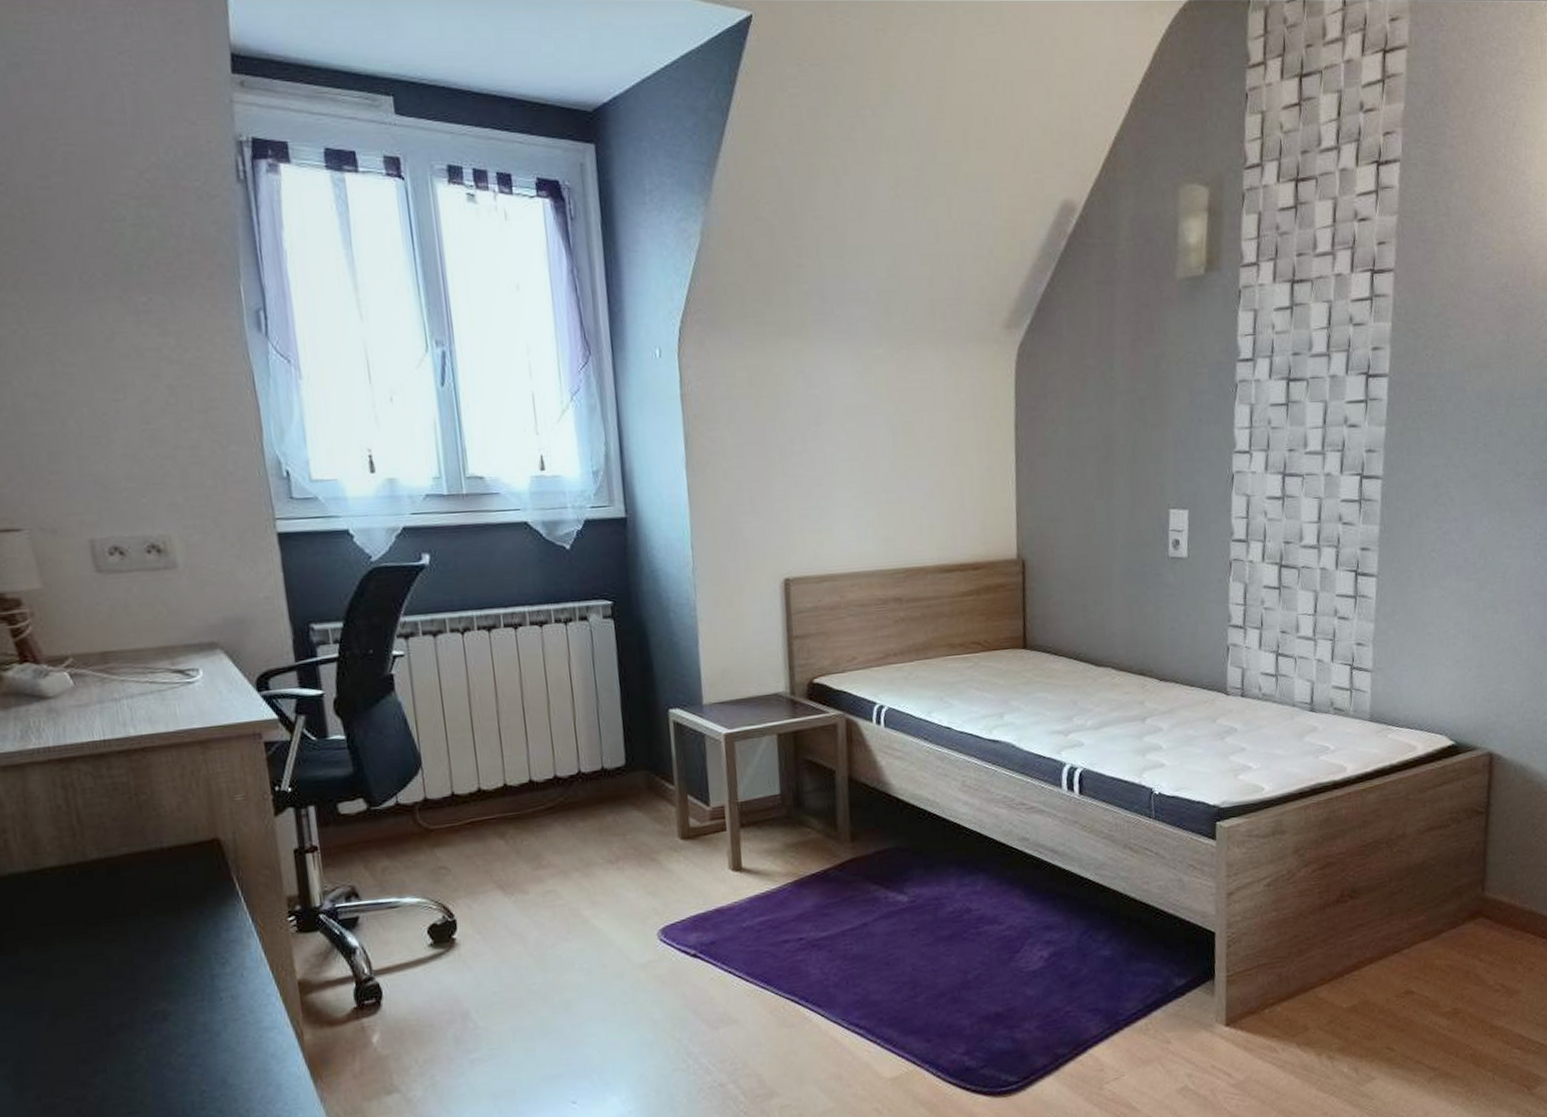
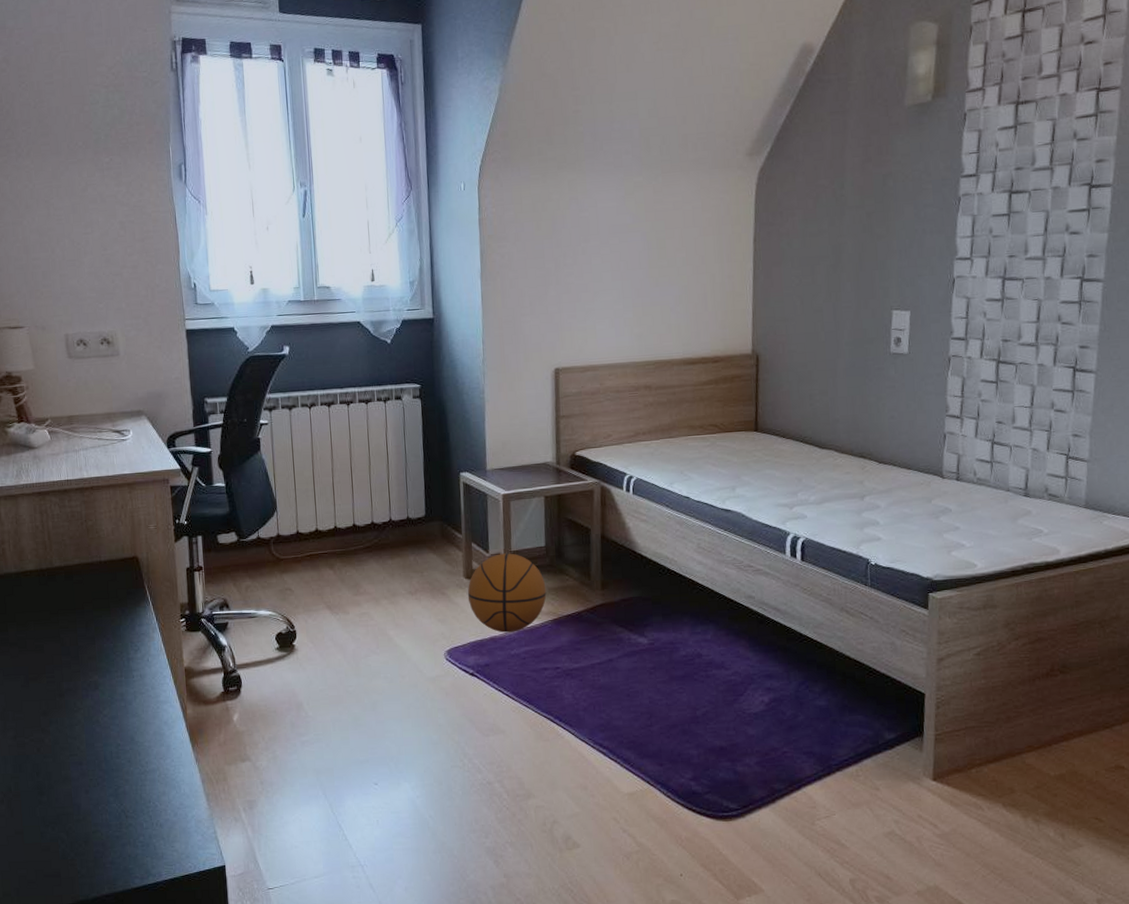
basketball: none [684,804,784,902] -> present [467,553,547,633]

